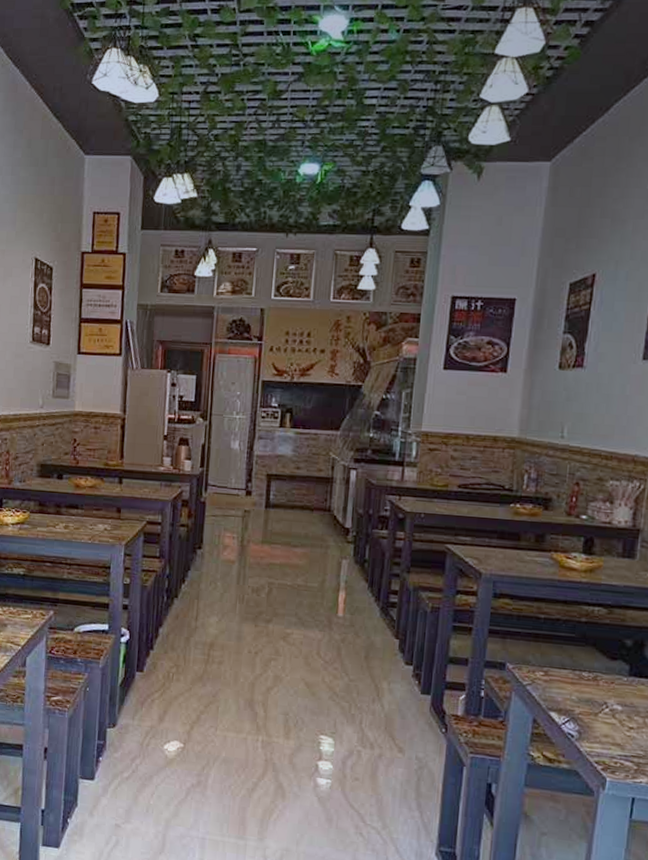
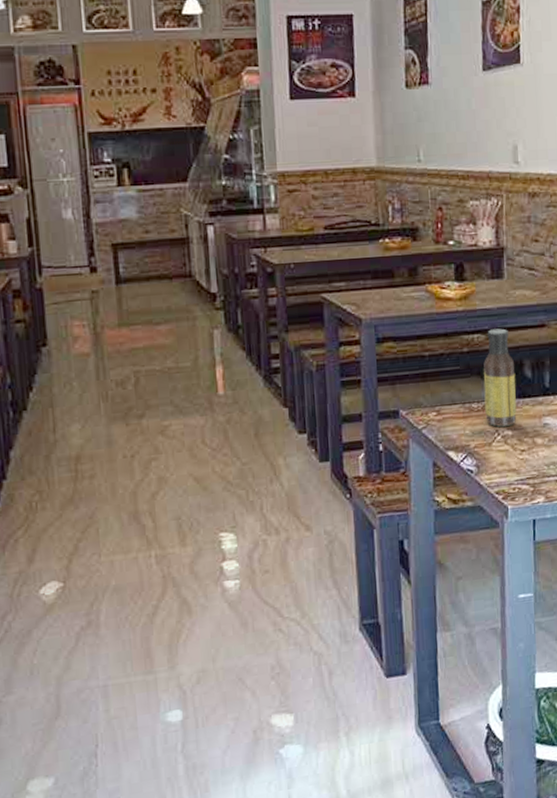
sauce bottle: none [595,605,635,701] -> present [483,328,517,427]

